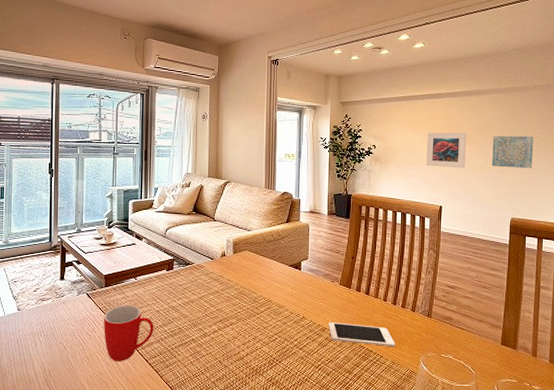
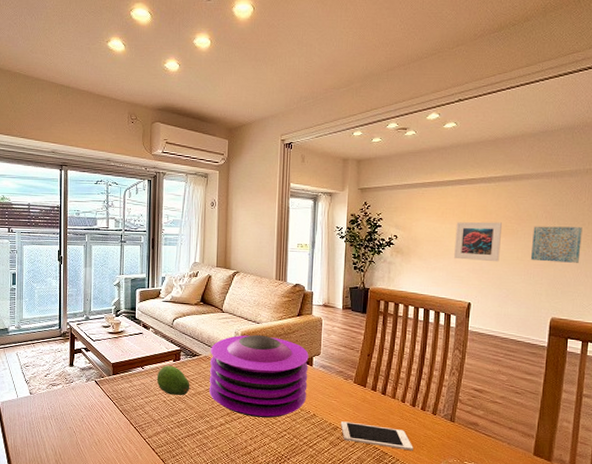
mug: present [103,305,154,361] -> none [111,393,161,449]
fruit: none [149,275,183,304] -> present [156,365,190,395]
plate: none [201,241,298,323] -> present [208,334,309,419]

